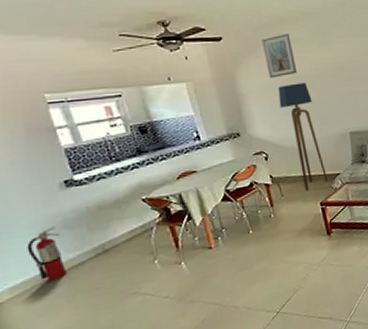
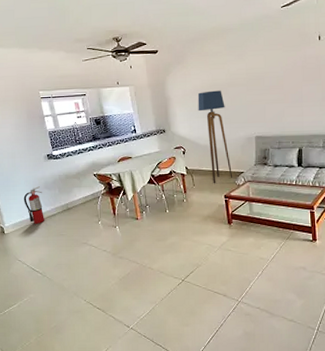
picture frame: present [261,33,298,79] -> none [188,47,215,86]

